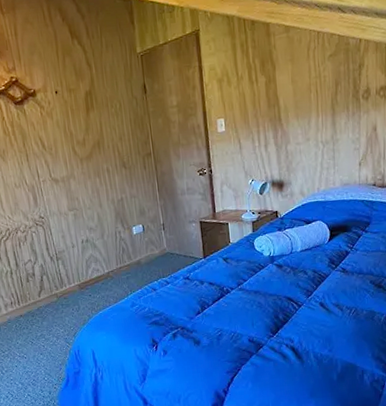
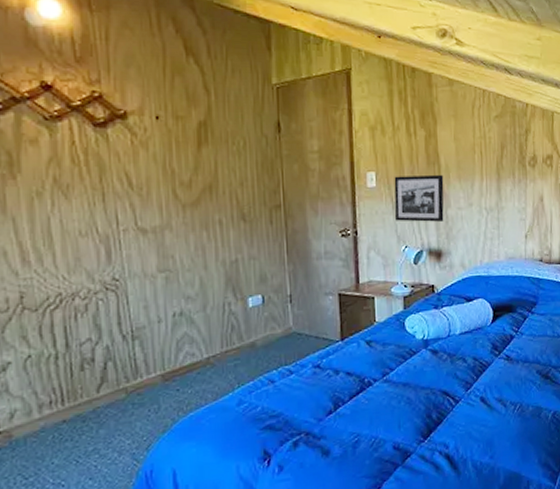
picture frame: none [240,115,285,159] -> present [394,174,444,222]

